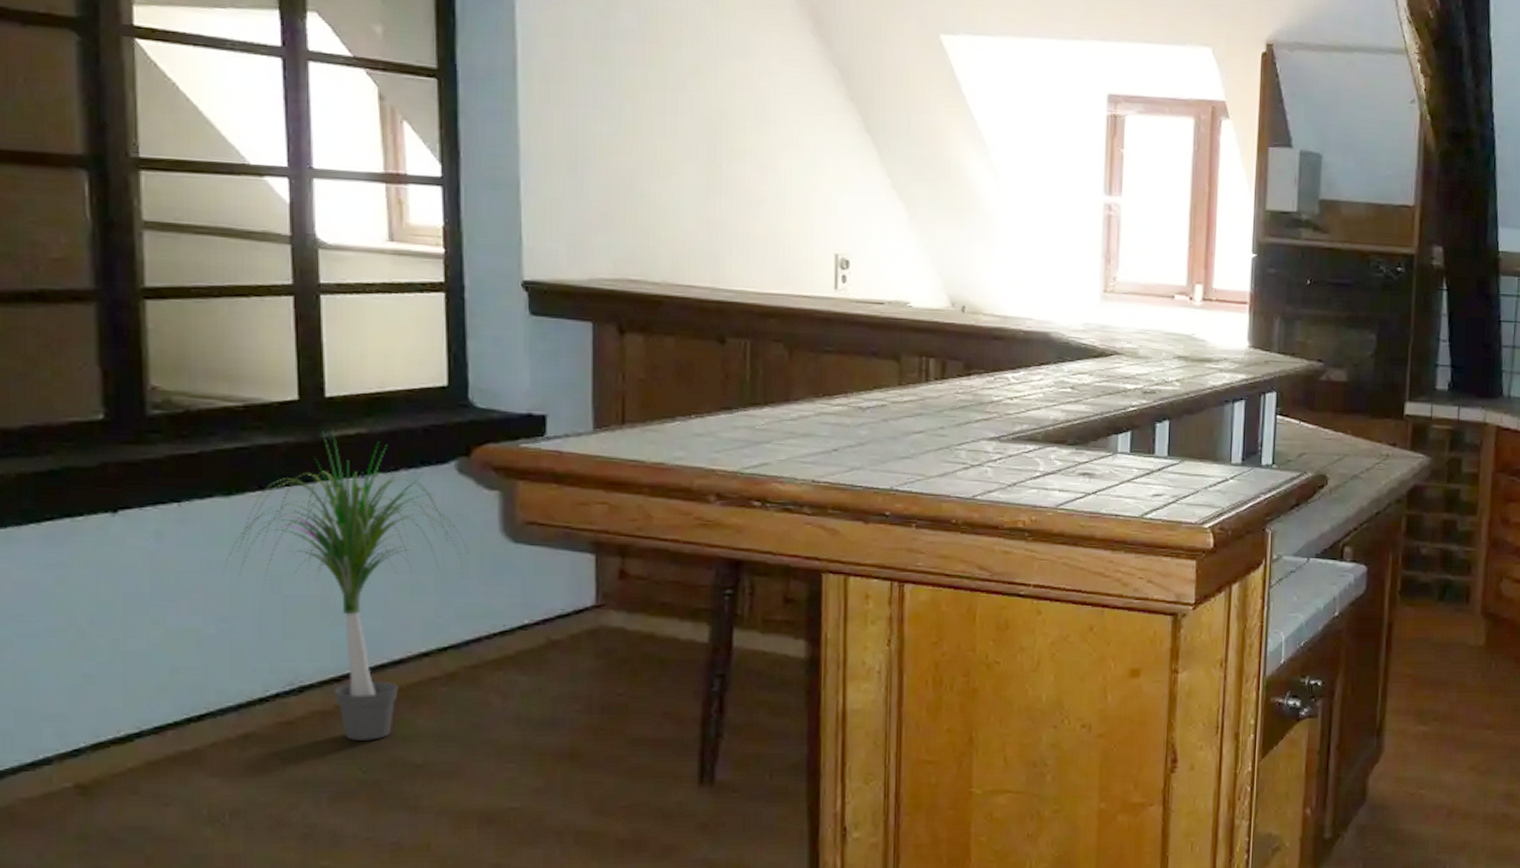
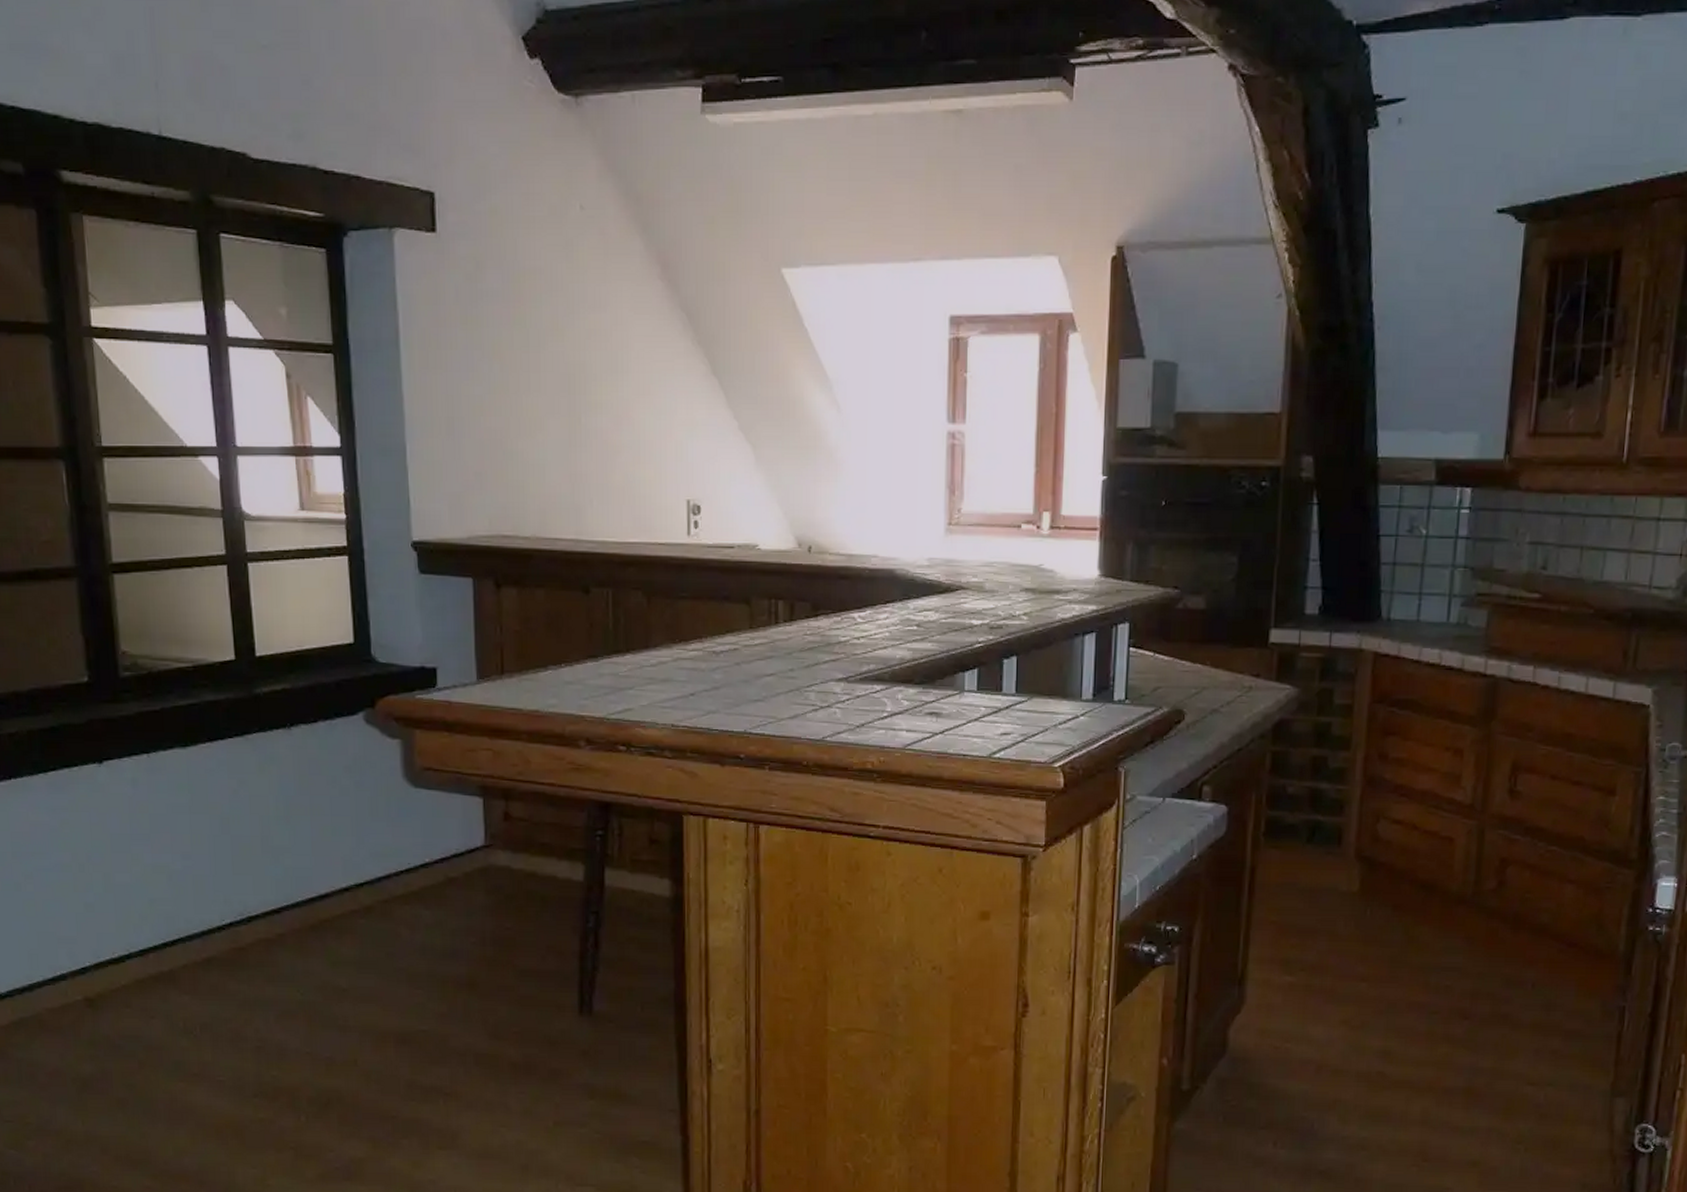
potted plant: present [224,429,469,740] -> none [185,686,378,966]

